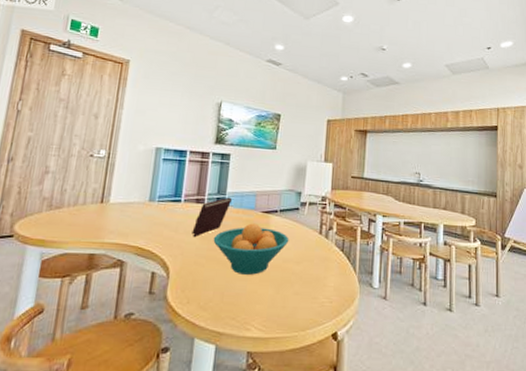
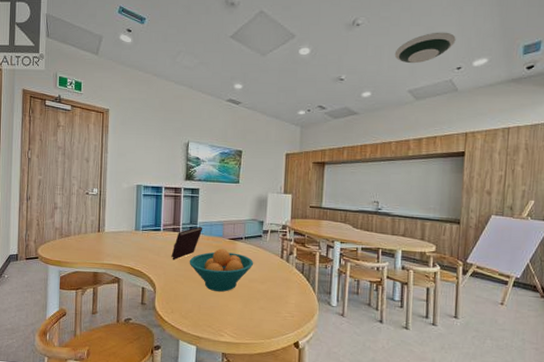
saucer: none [432,13,485,41] -> present [394,32,456,64]

